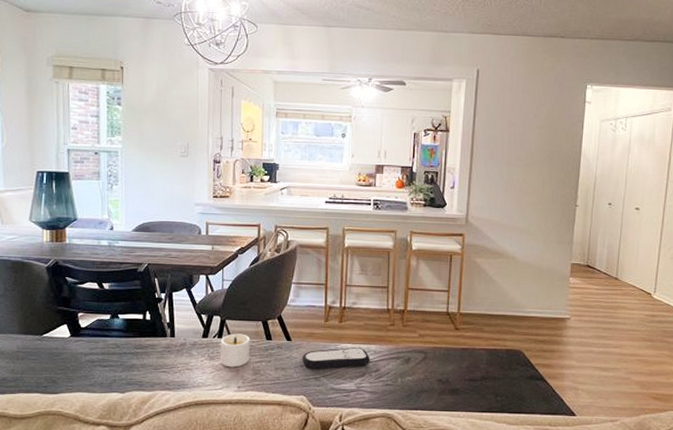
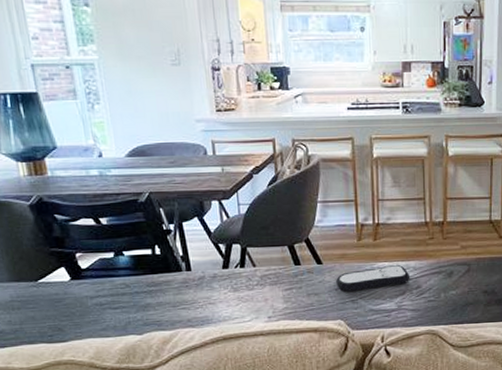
candle: present [220,333,250,368] -> none [244,261,279,298]

